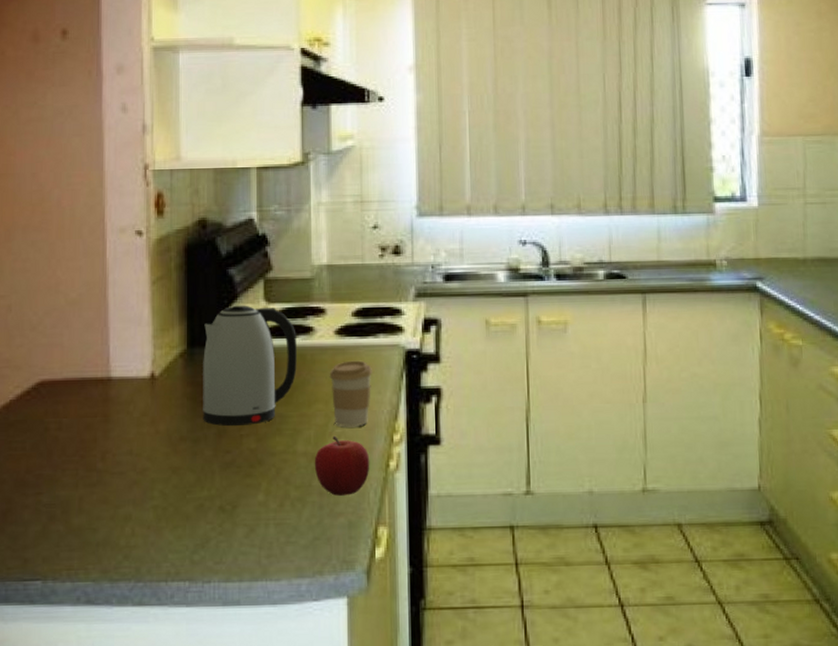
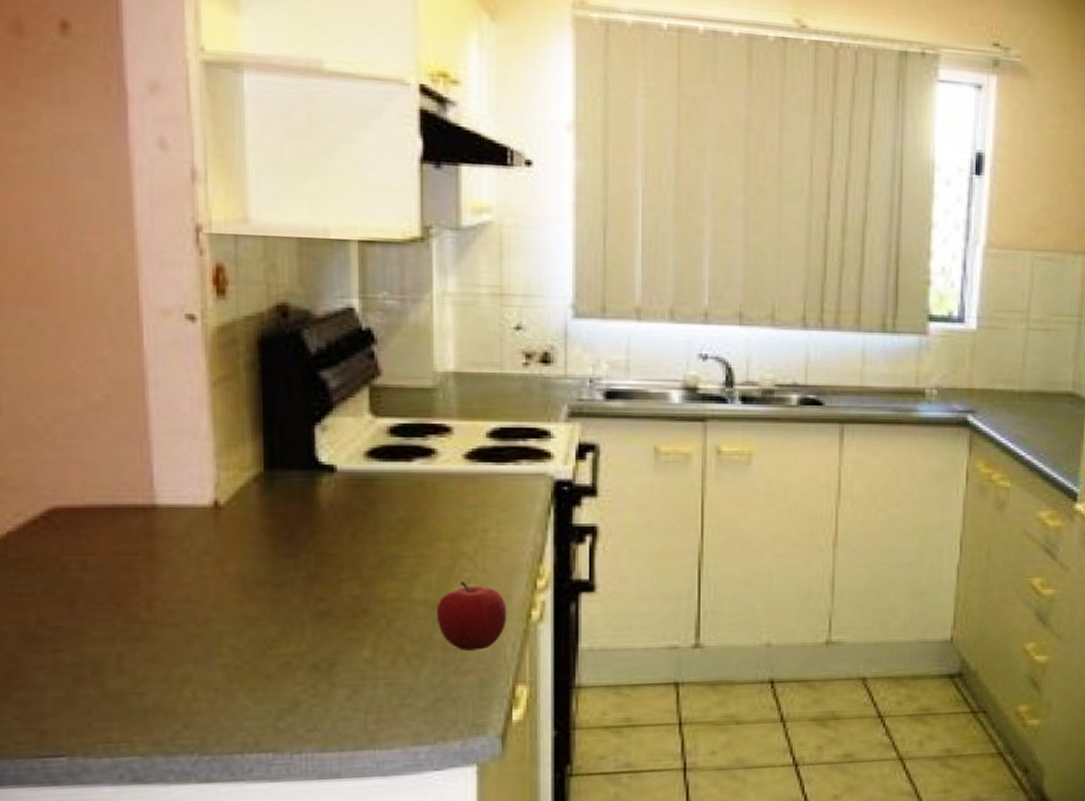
kettle: present [203,305,297,427] -> none [286,418,414,569]
coffee cup: present [329,360,372,427] -> none [456,491,512,571]

